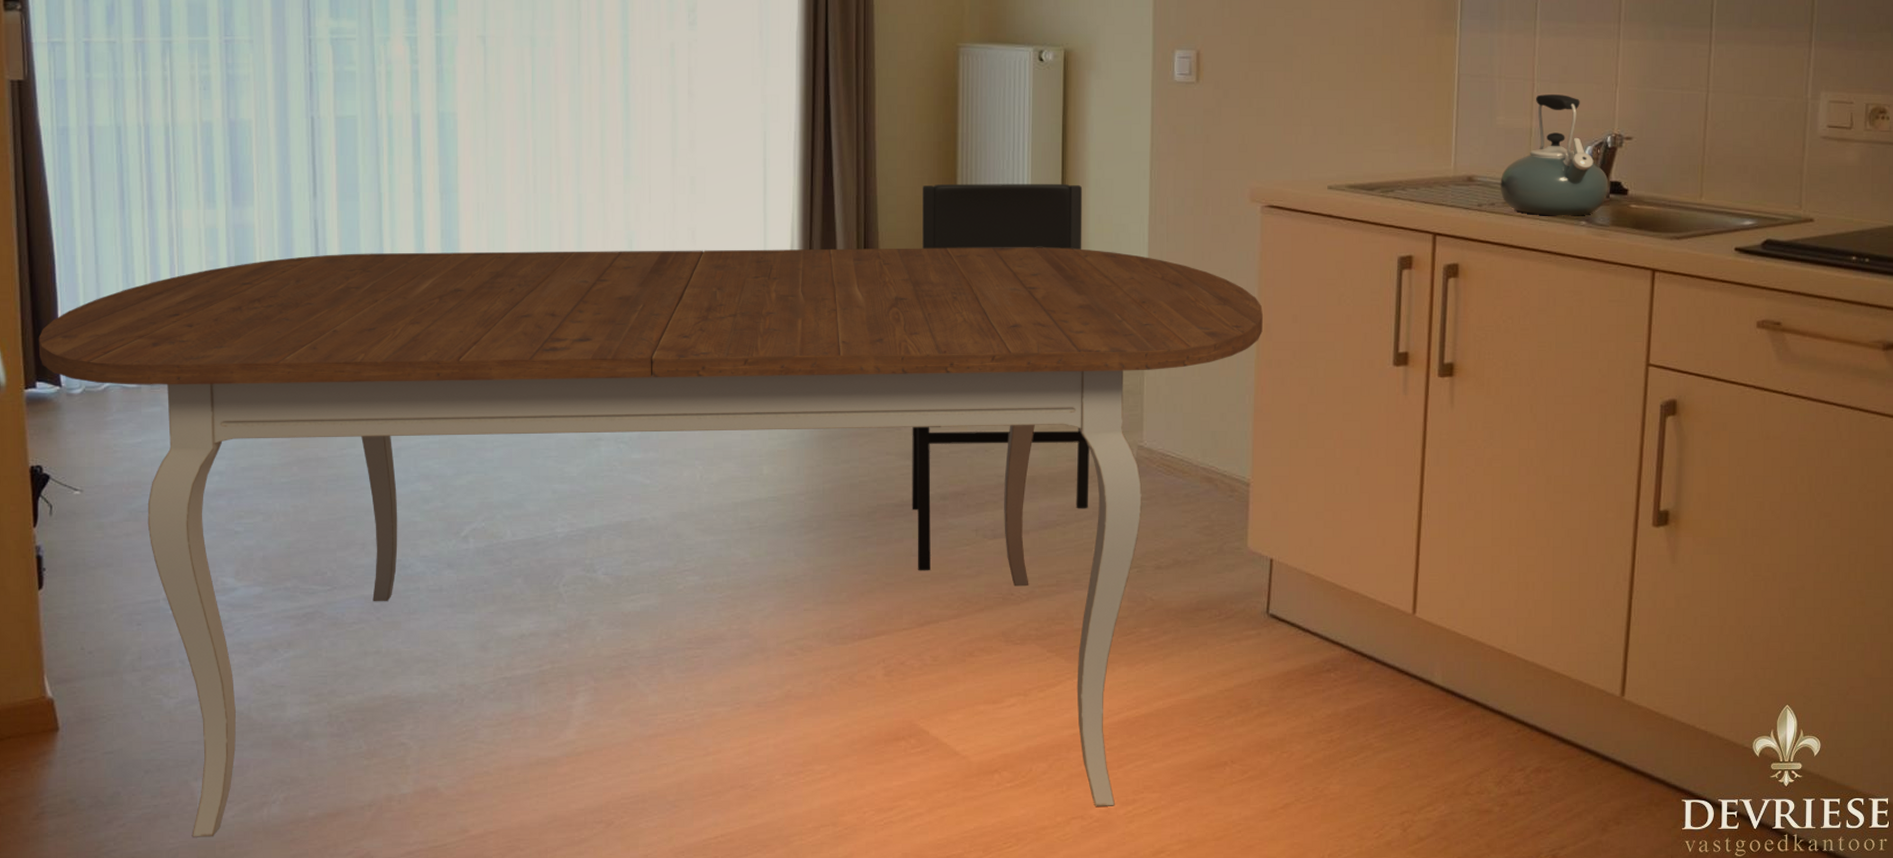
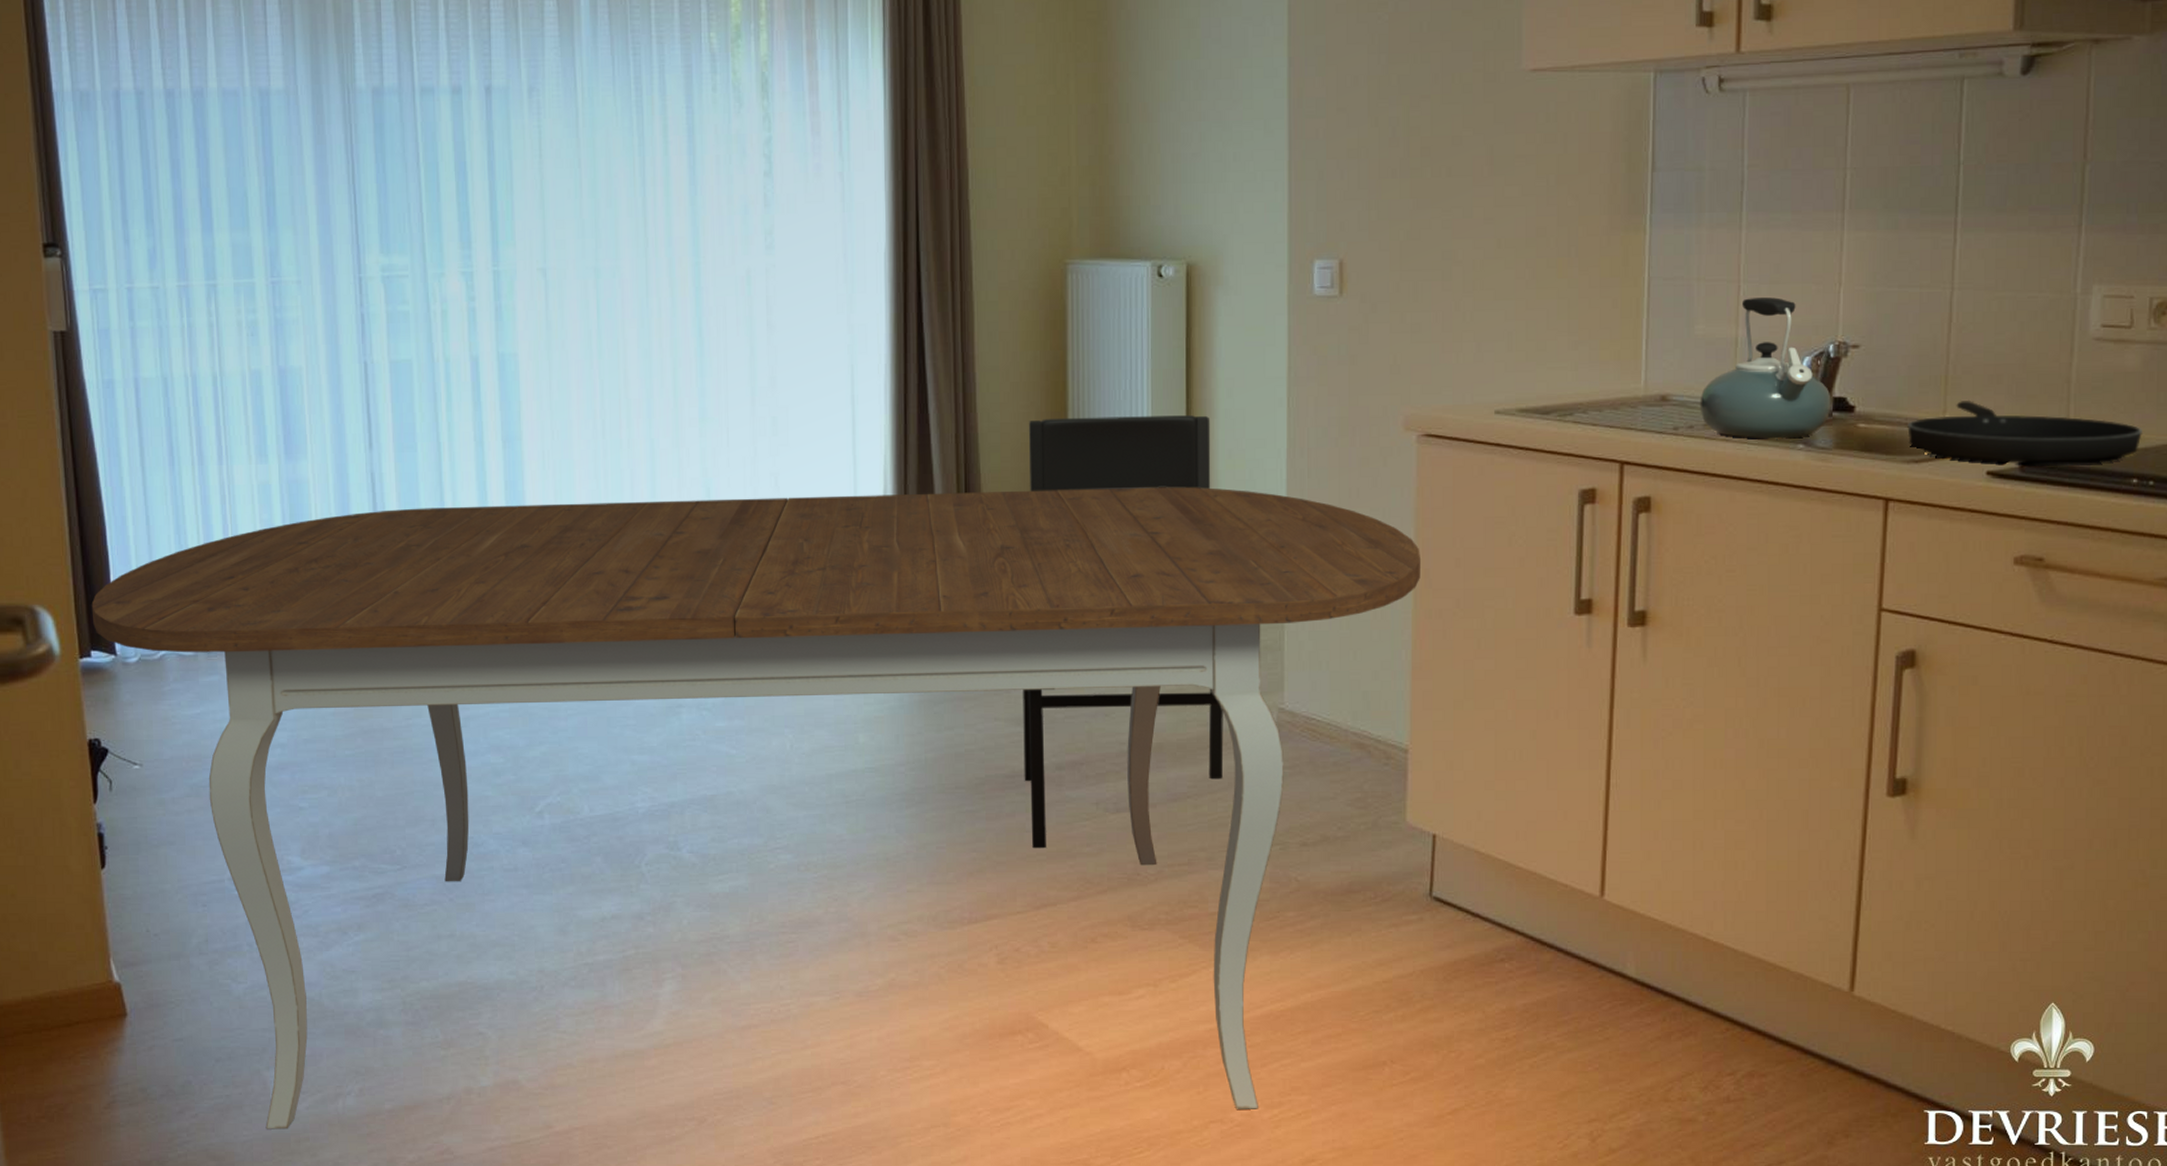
frying pan: none [1671,186,1860,243] -> present [1907,399,2142,465]

